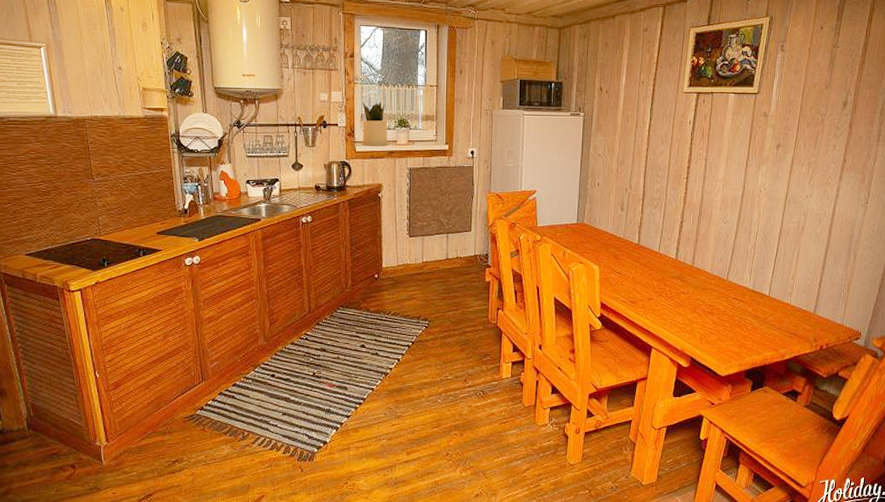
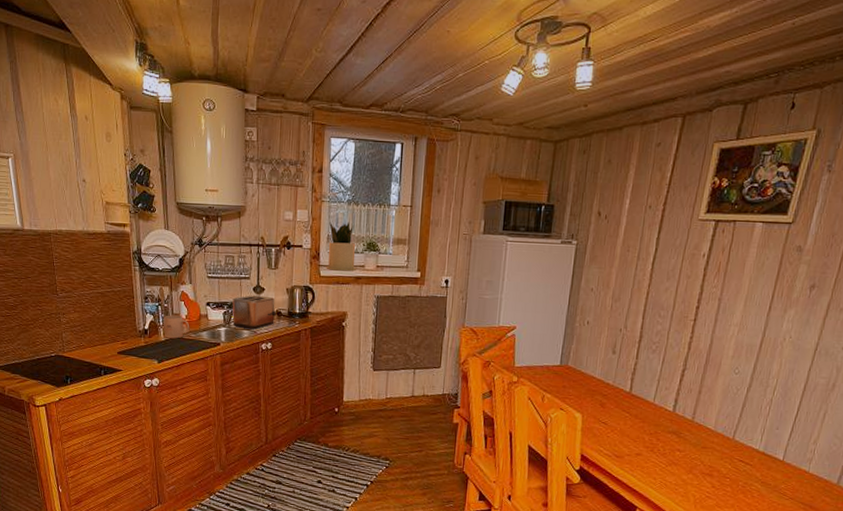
mug: none [203,194,230,217] -> present [163,315,190,339]
toaster: none [272,172,316,204] -> present [232,295,277,330]

